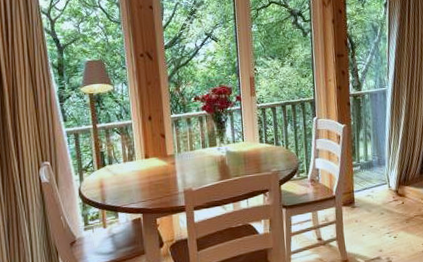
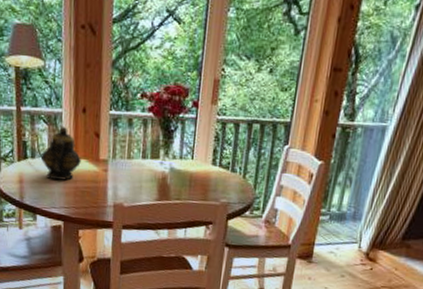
teapot: none [118,133,152,180] -> present [41,126,81,181]

